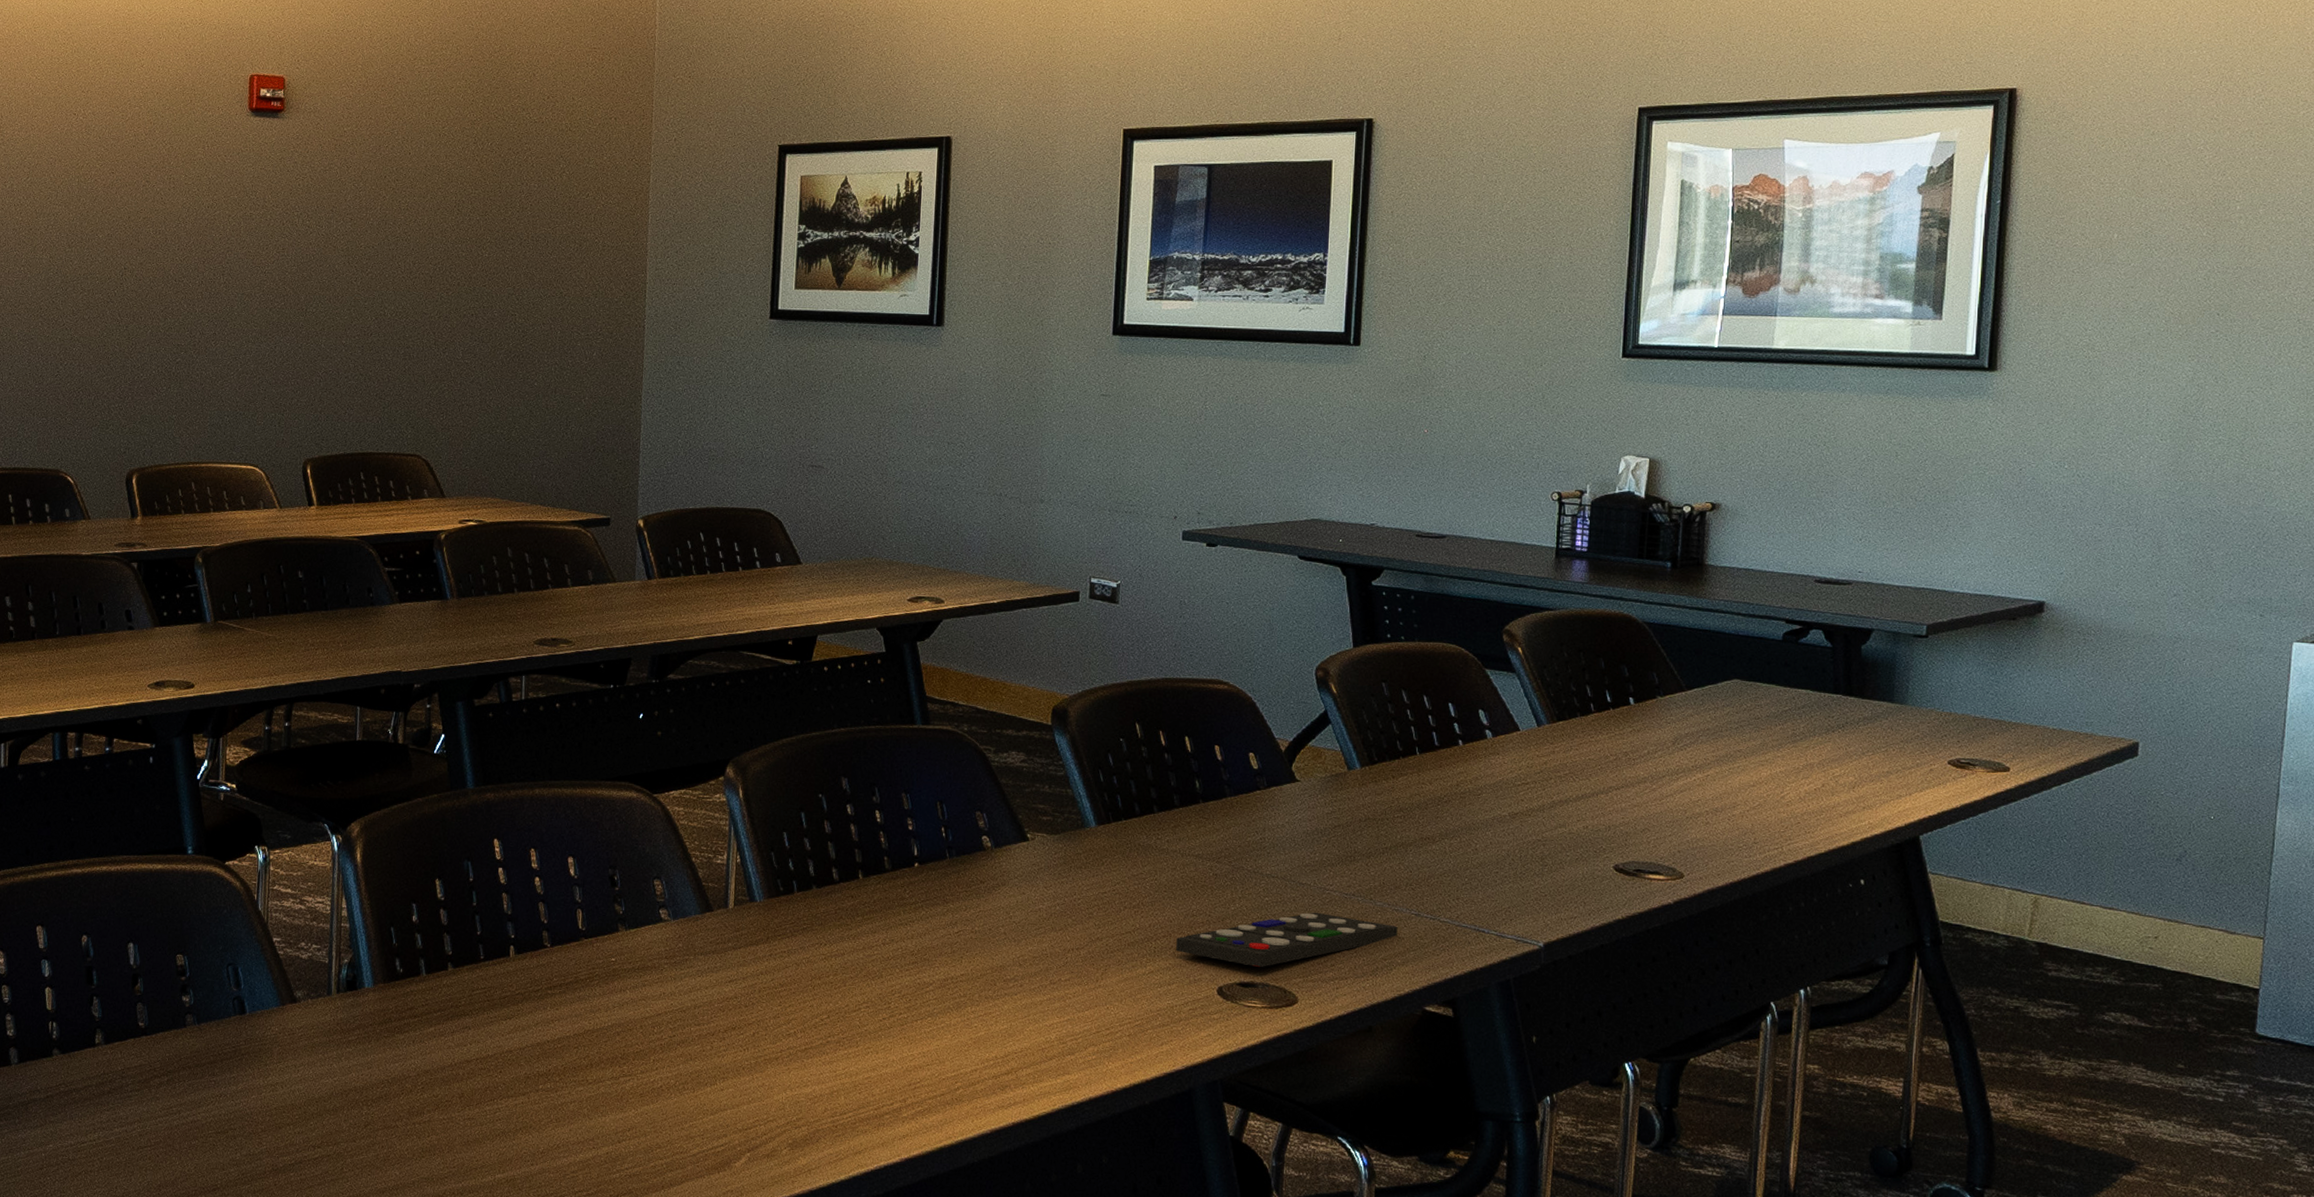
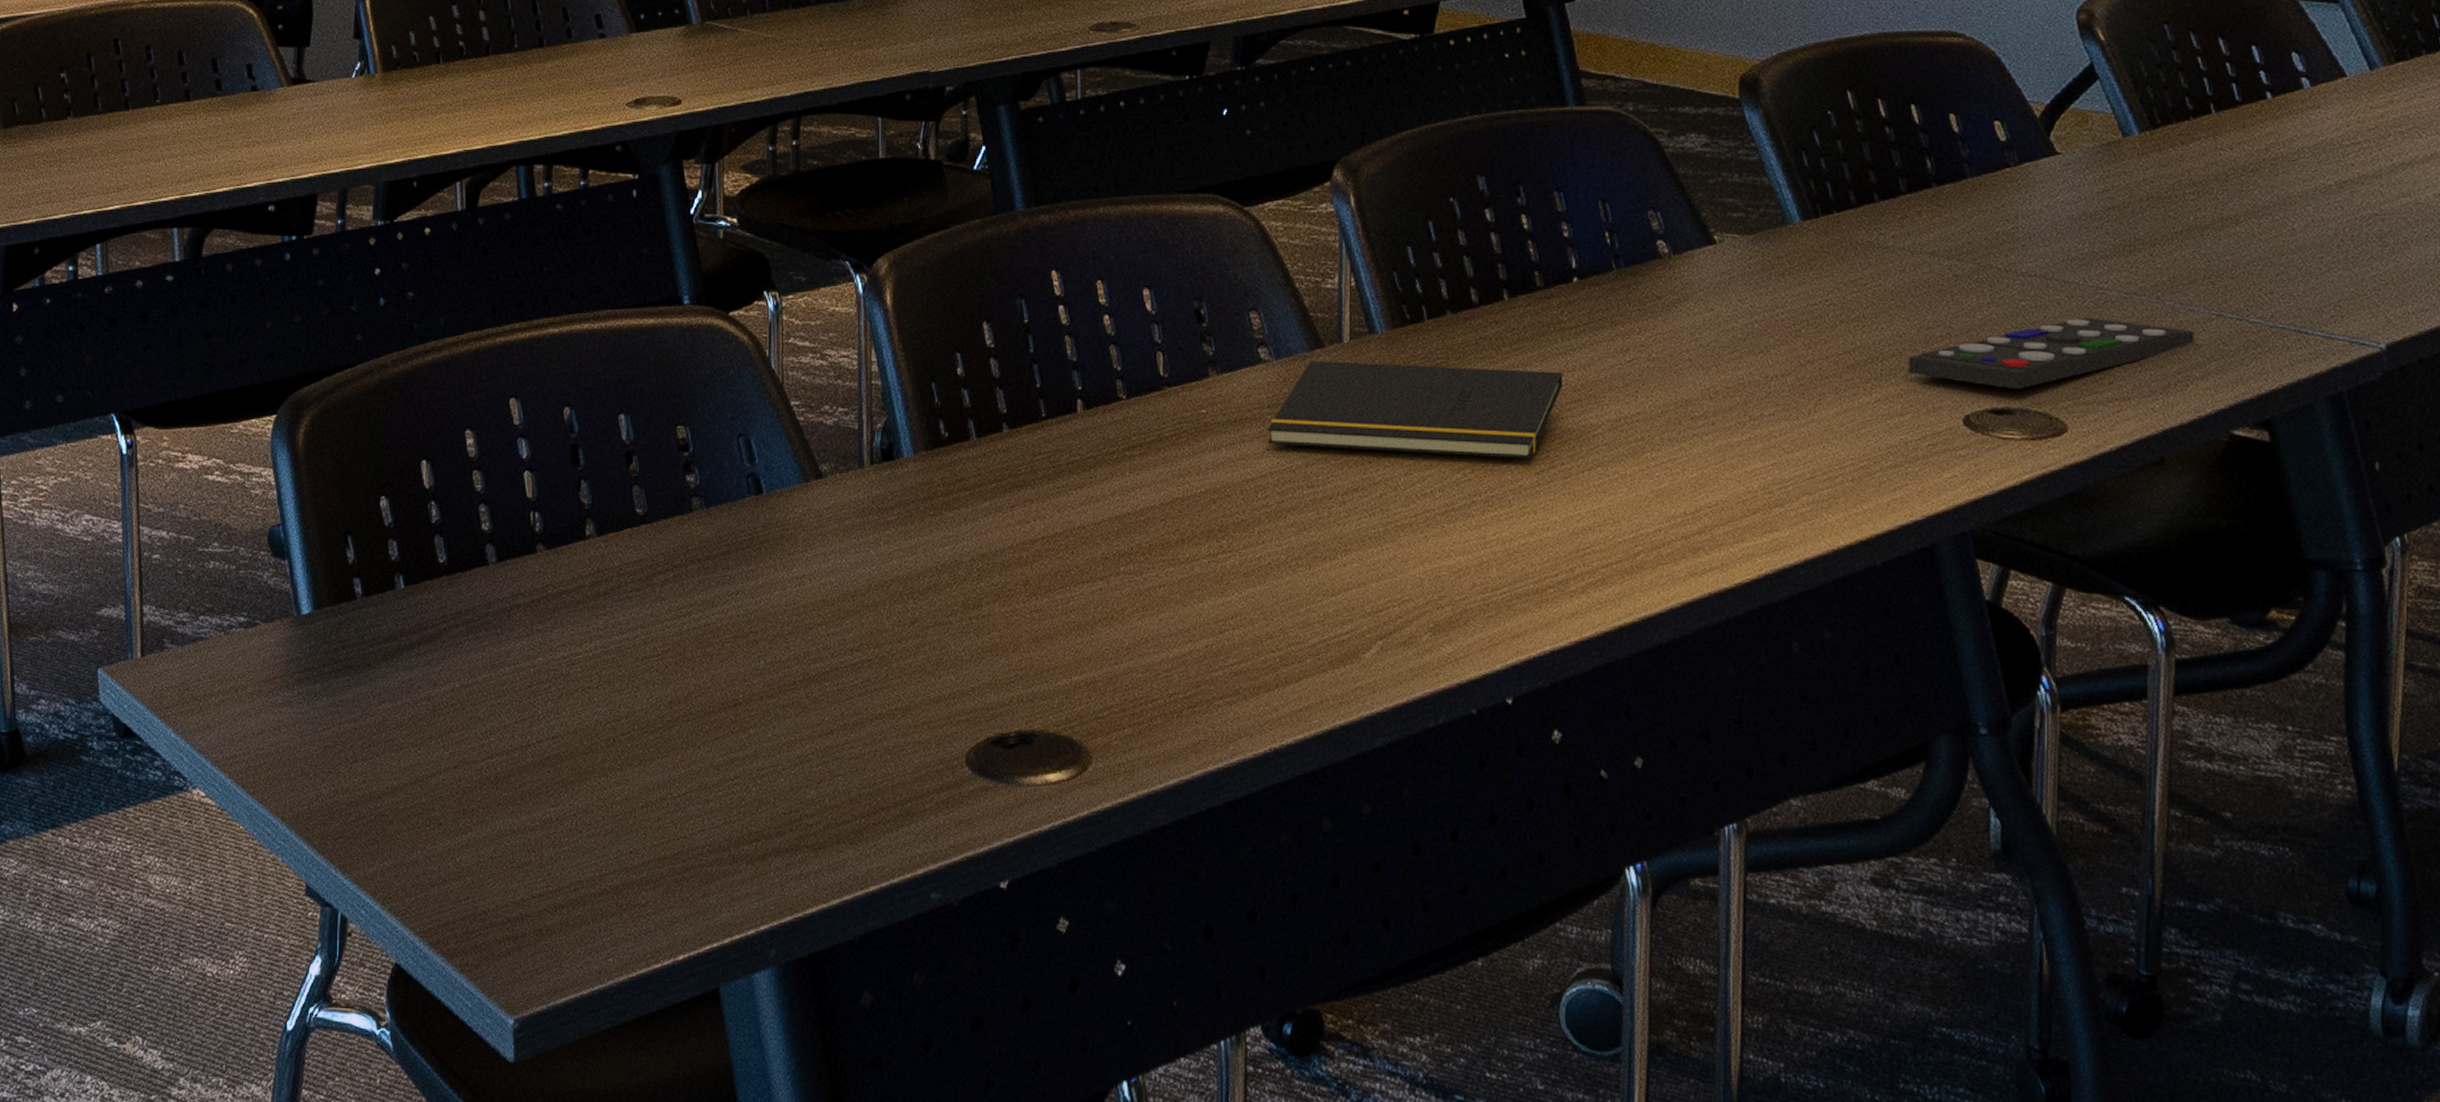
notepad: none [664,921,904,1008] -> present [1267,361,1563,459]

